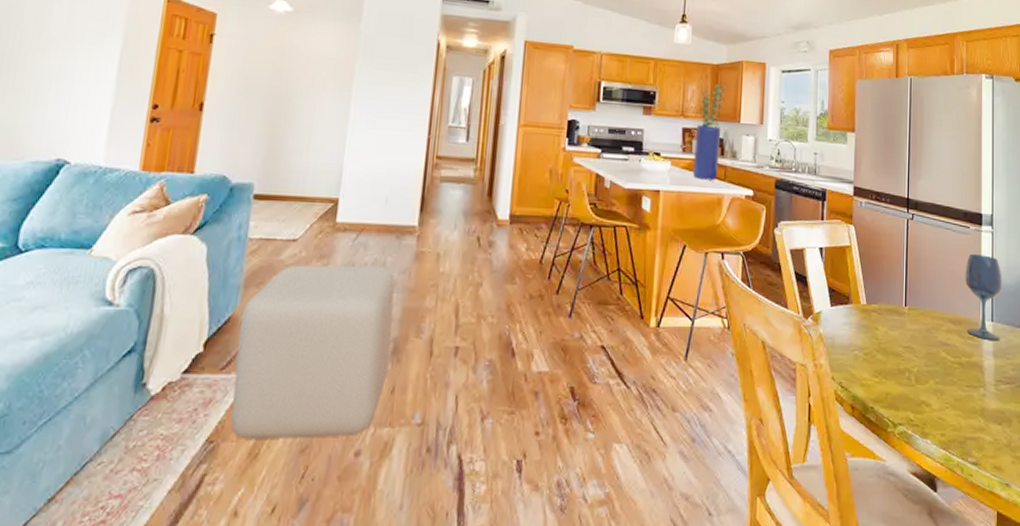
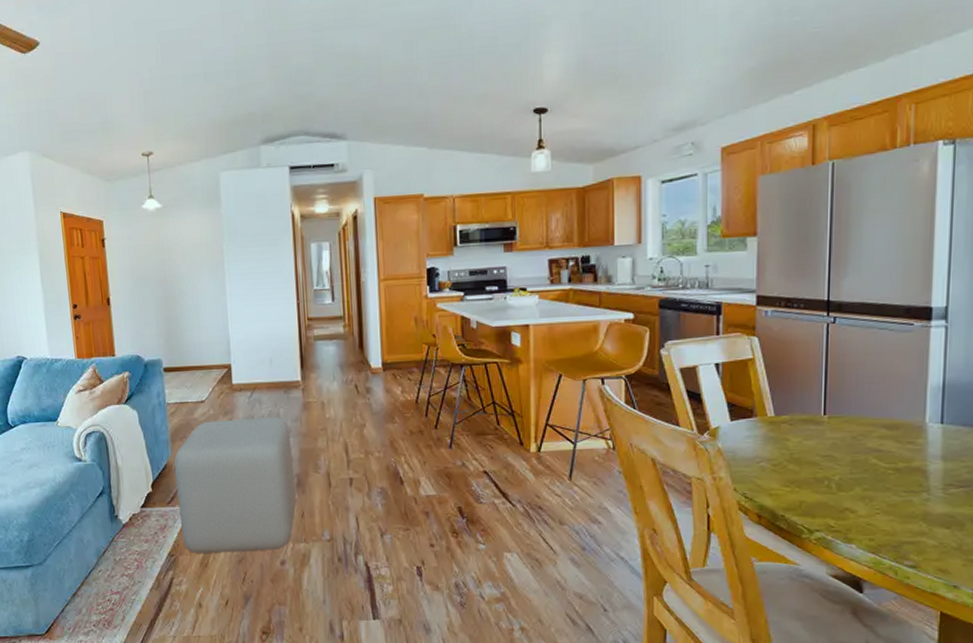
vase: present [693,81,726,181] -> none [563,204,595,310]
wineglass: present [965,254,1002,340] -> none [905,353,959,443]

